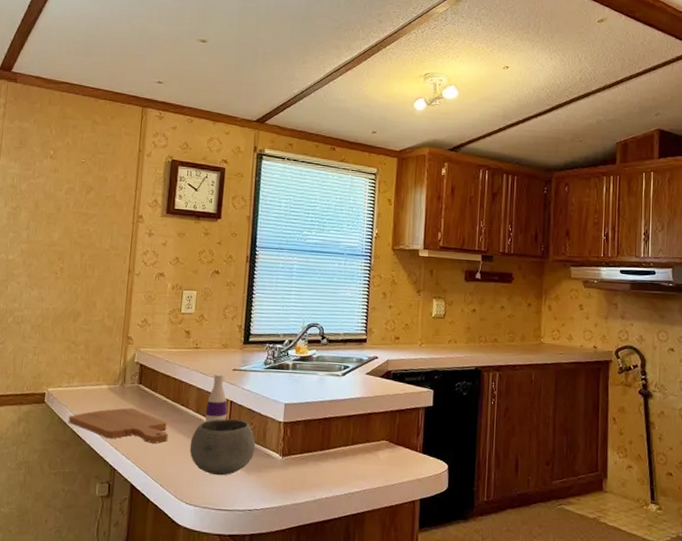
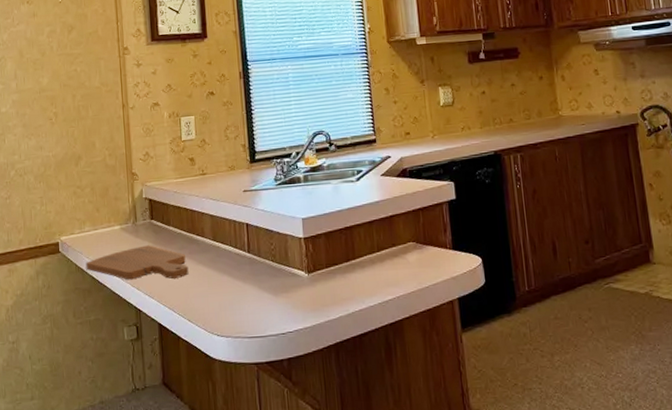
bowl: present [189,418,256,476] -> none [211,241,279,303]
bottle: present [205,373,227,422] -> none [222,196,245,248]

